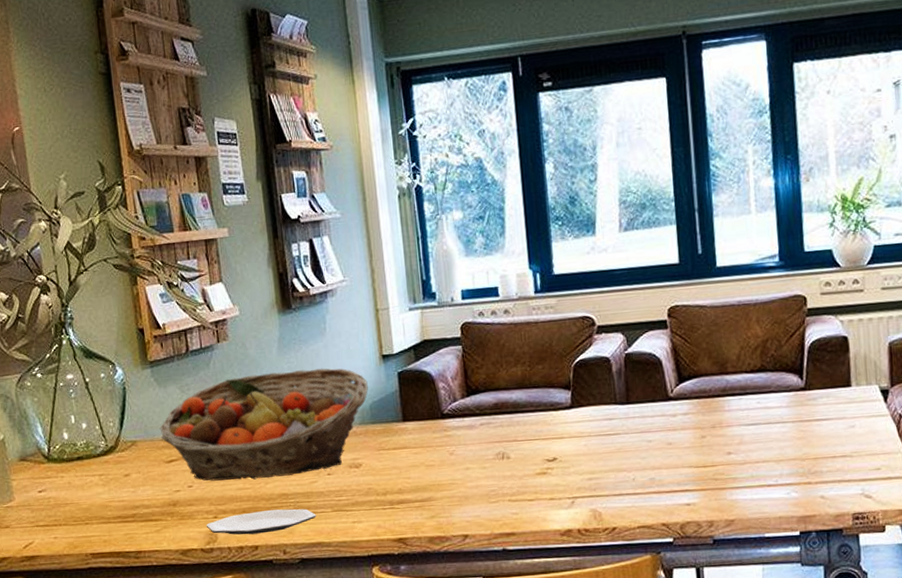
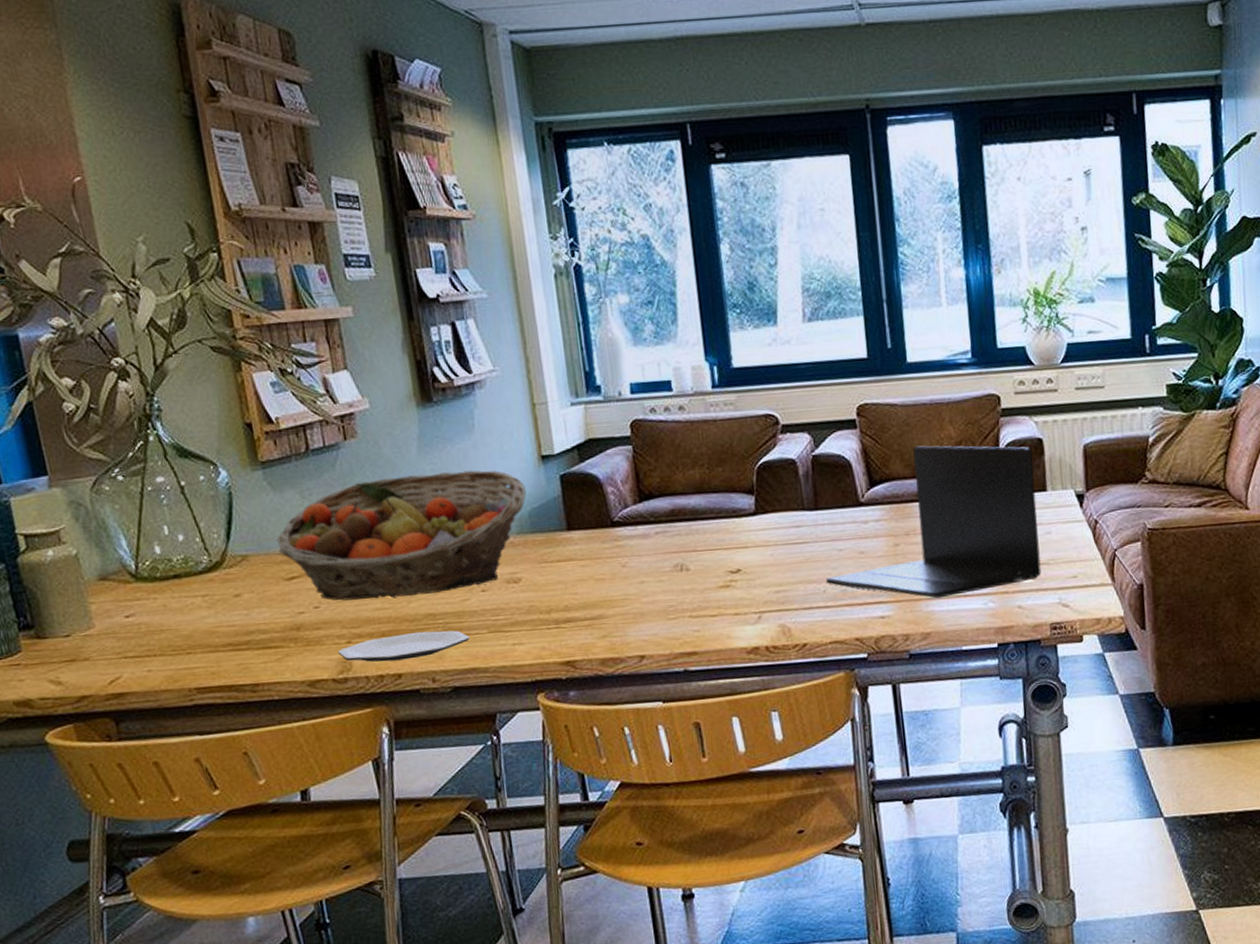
laptop: none [635,344,844,488] -> present [825,445,1041,599]

